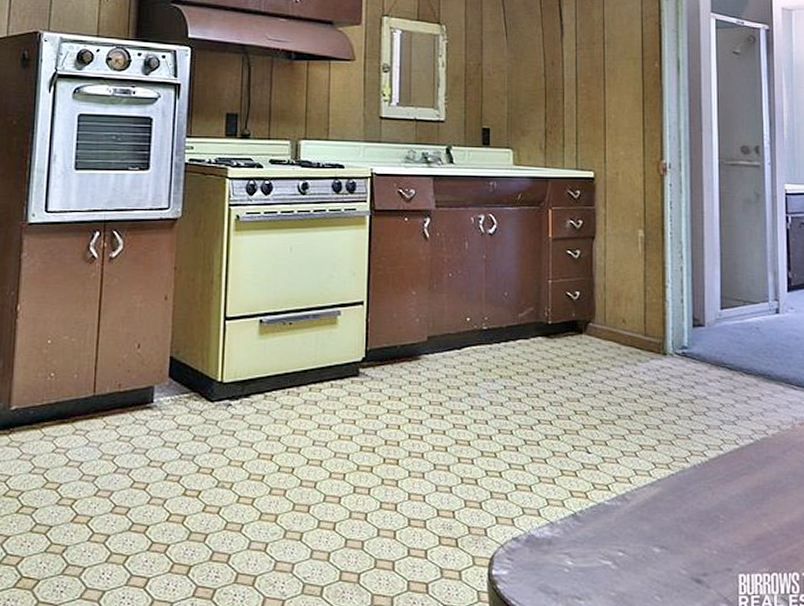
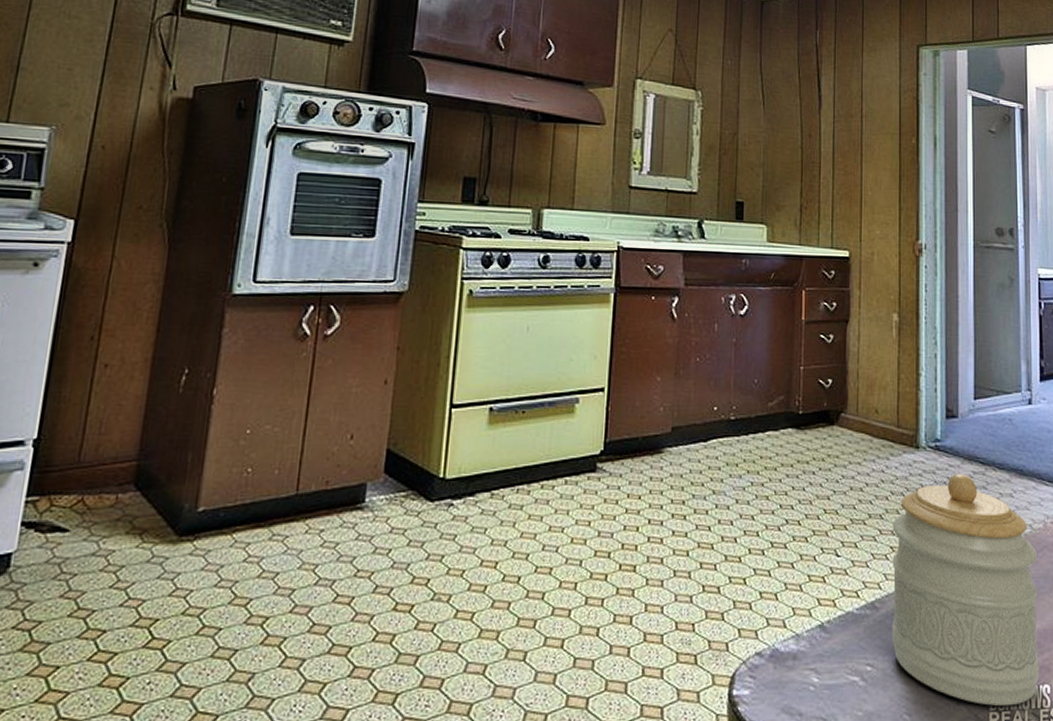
jar: none [641,379,789,591] -> present [891,474,1040,707]

